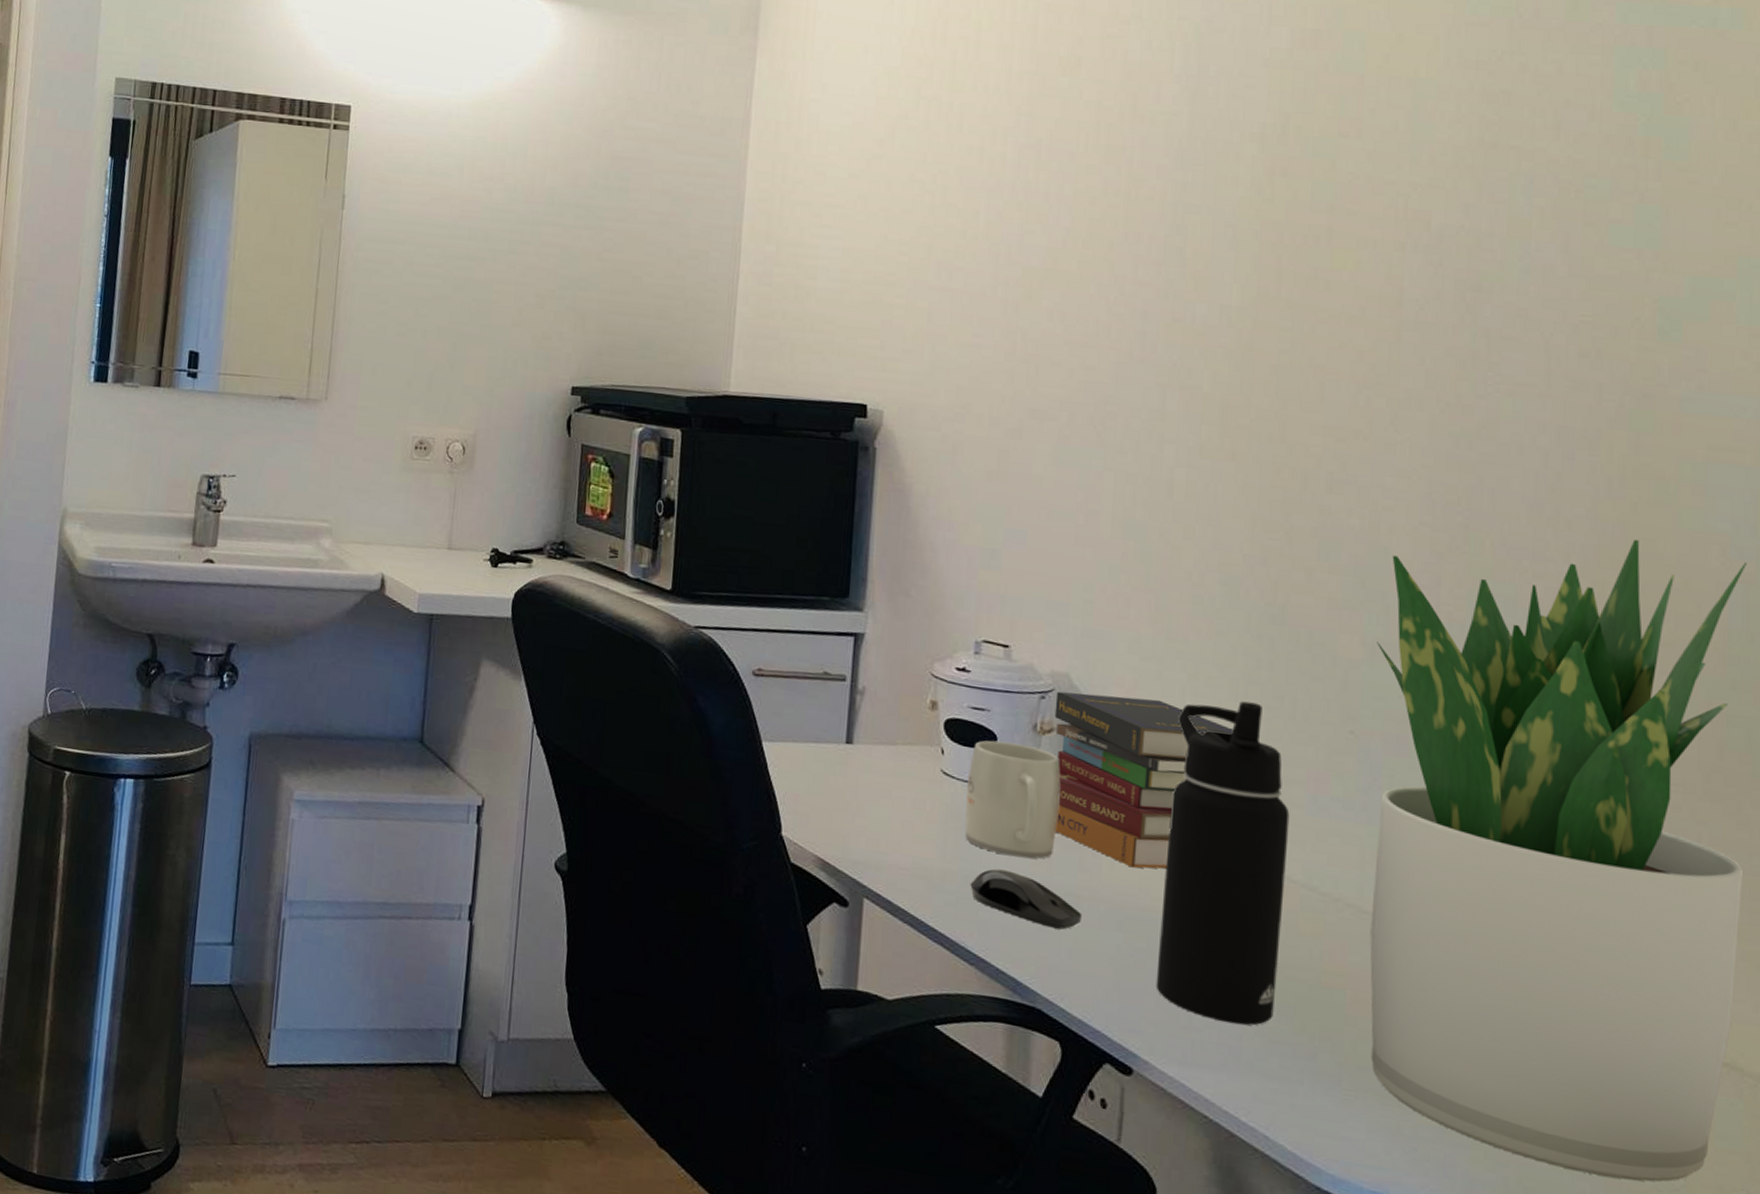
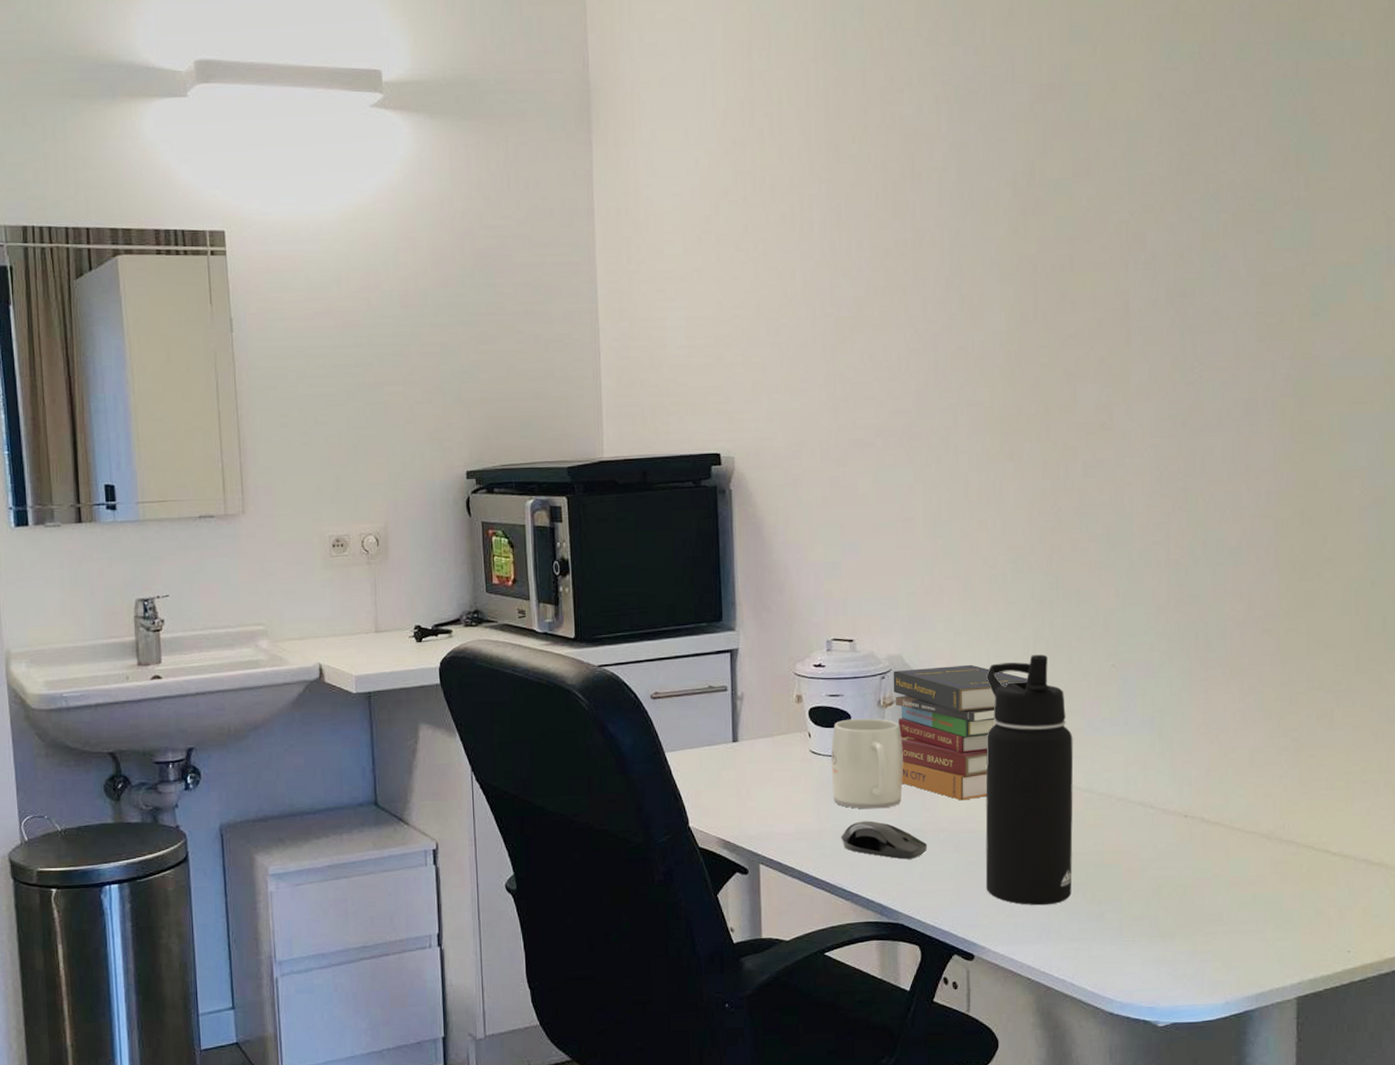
planter: present [1369,540,1746,1182] -> none [1127,482,1384,962]

